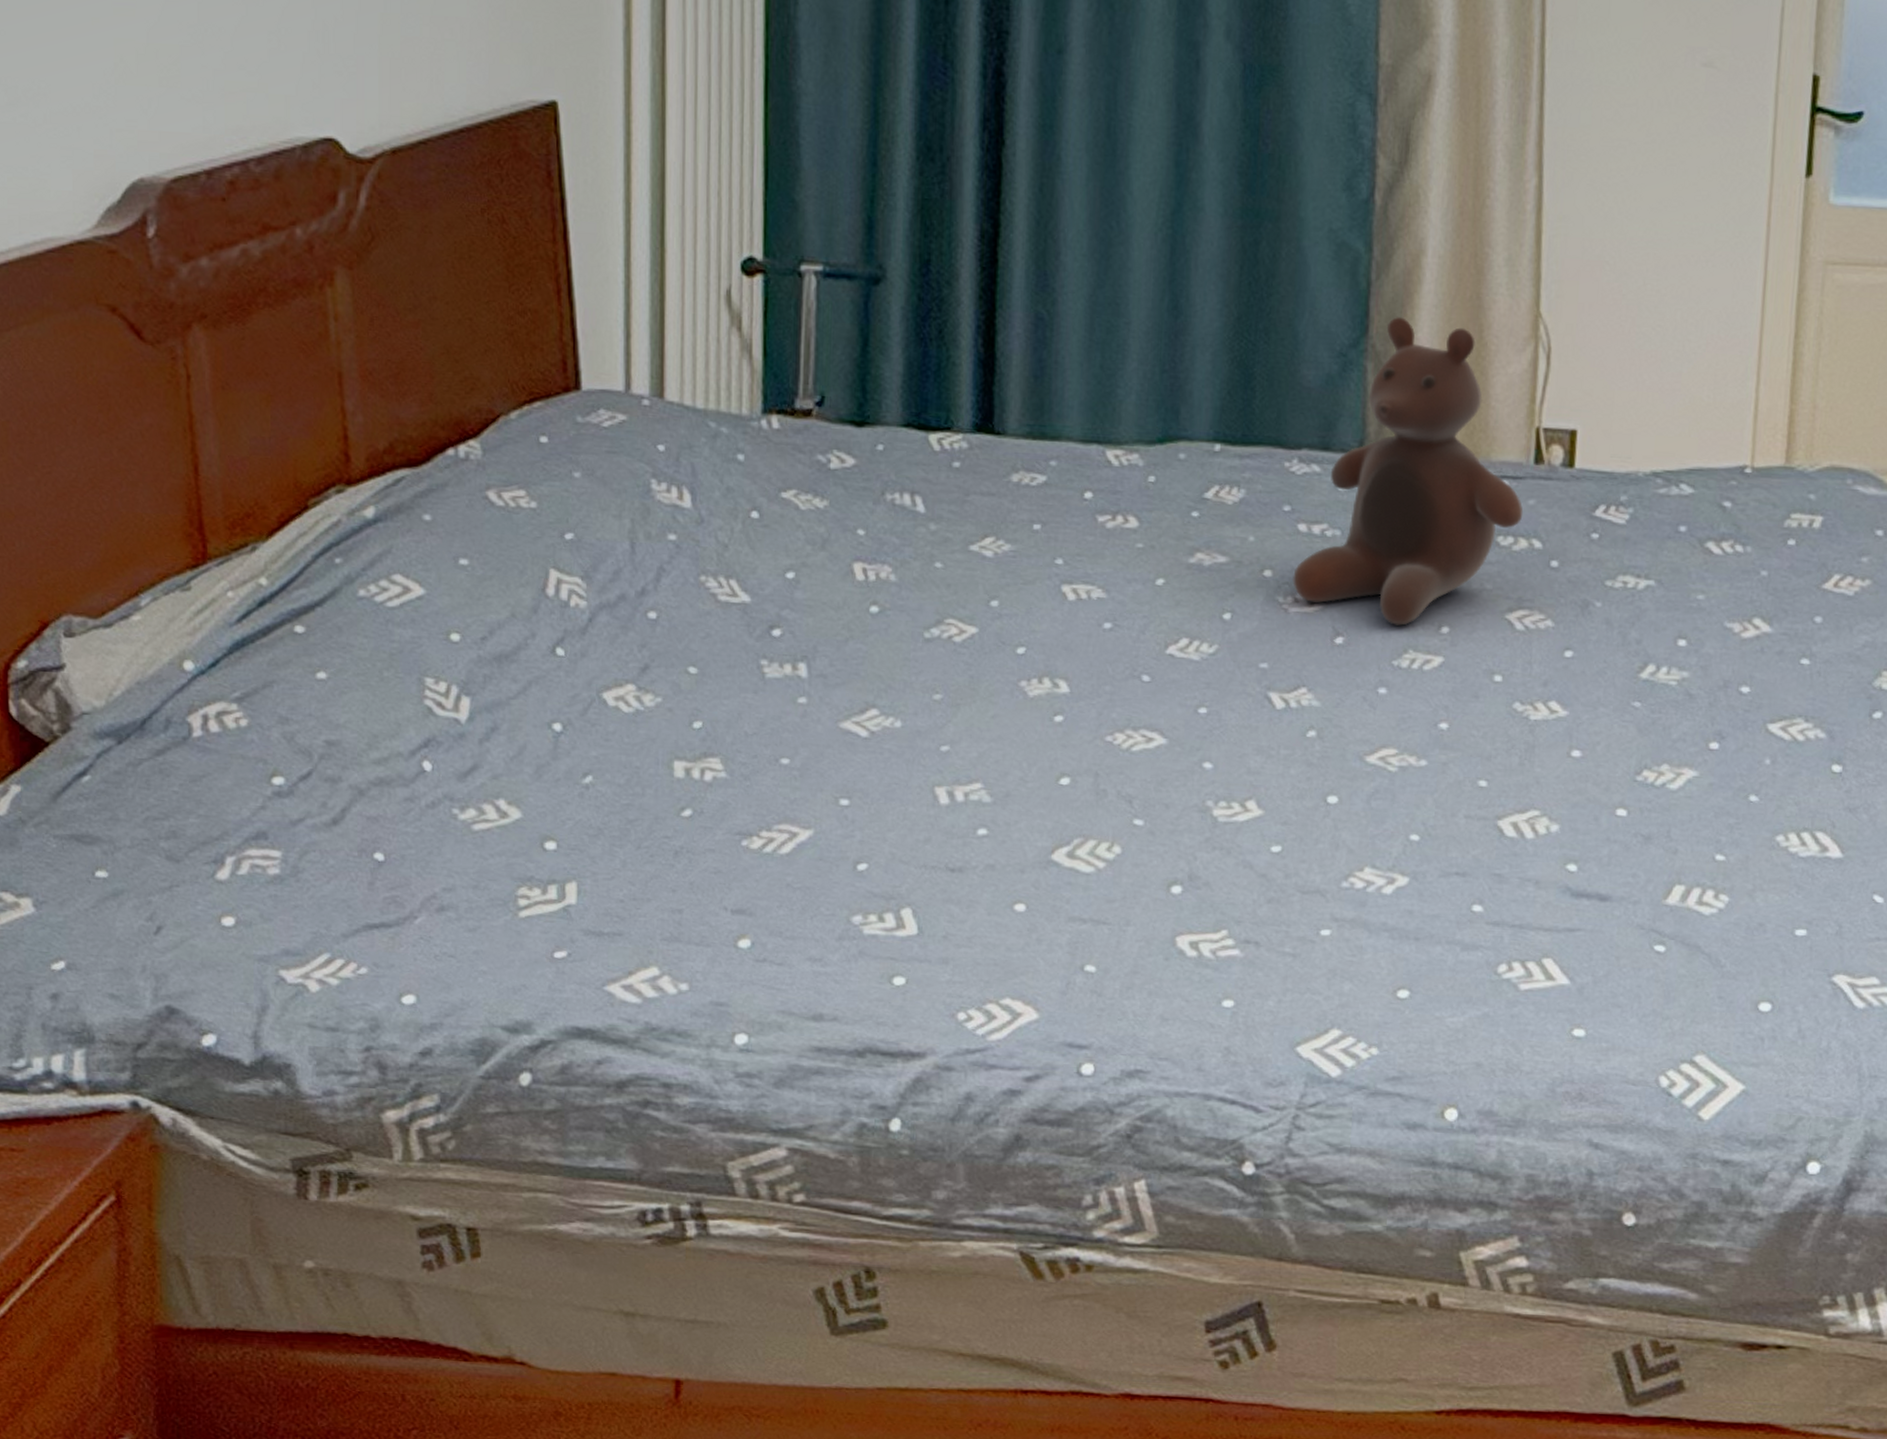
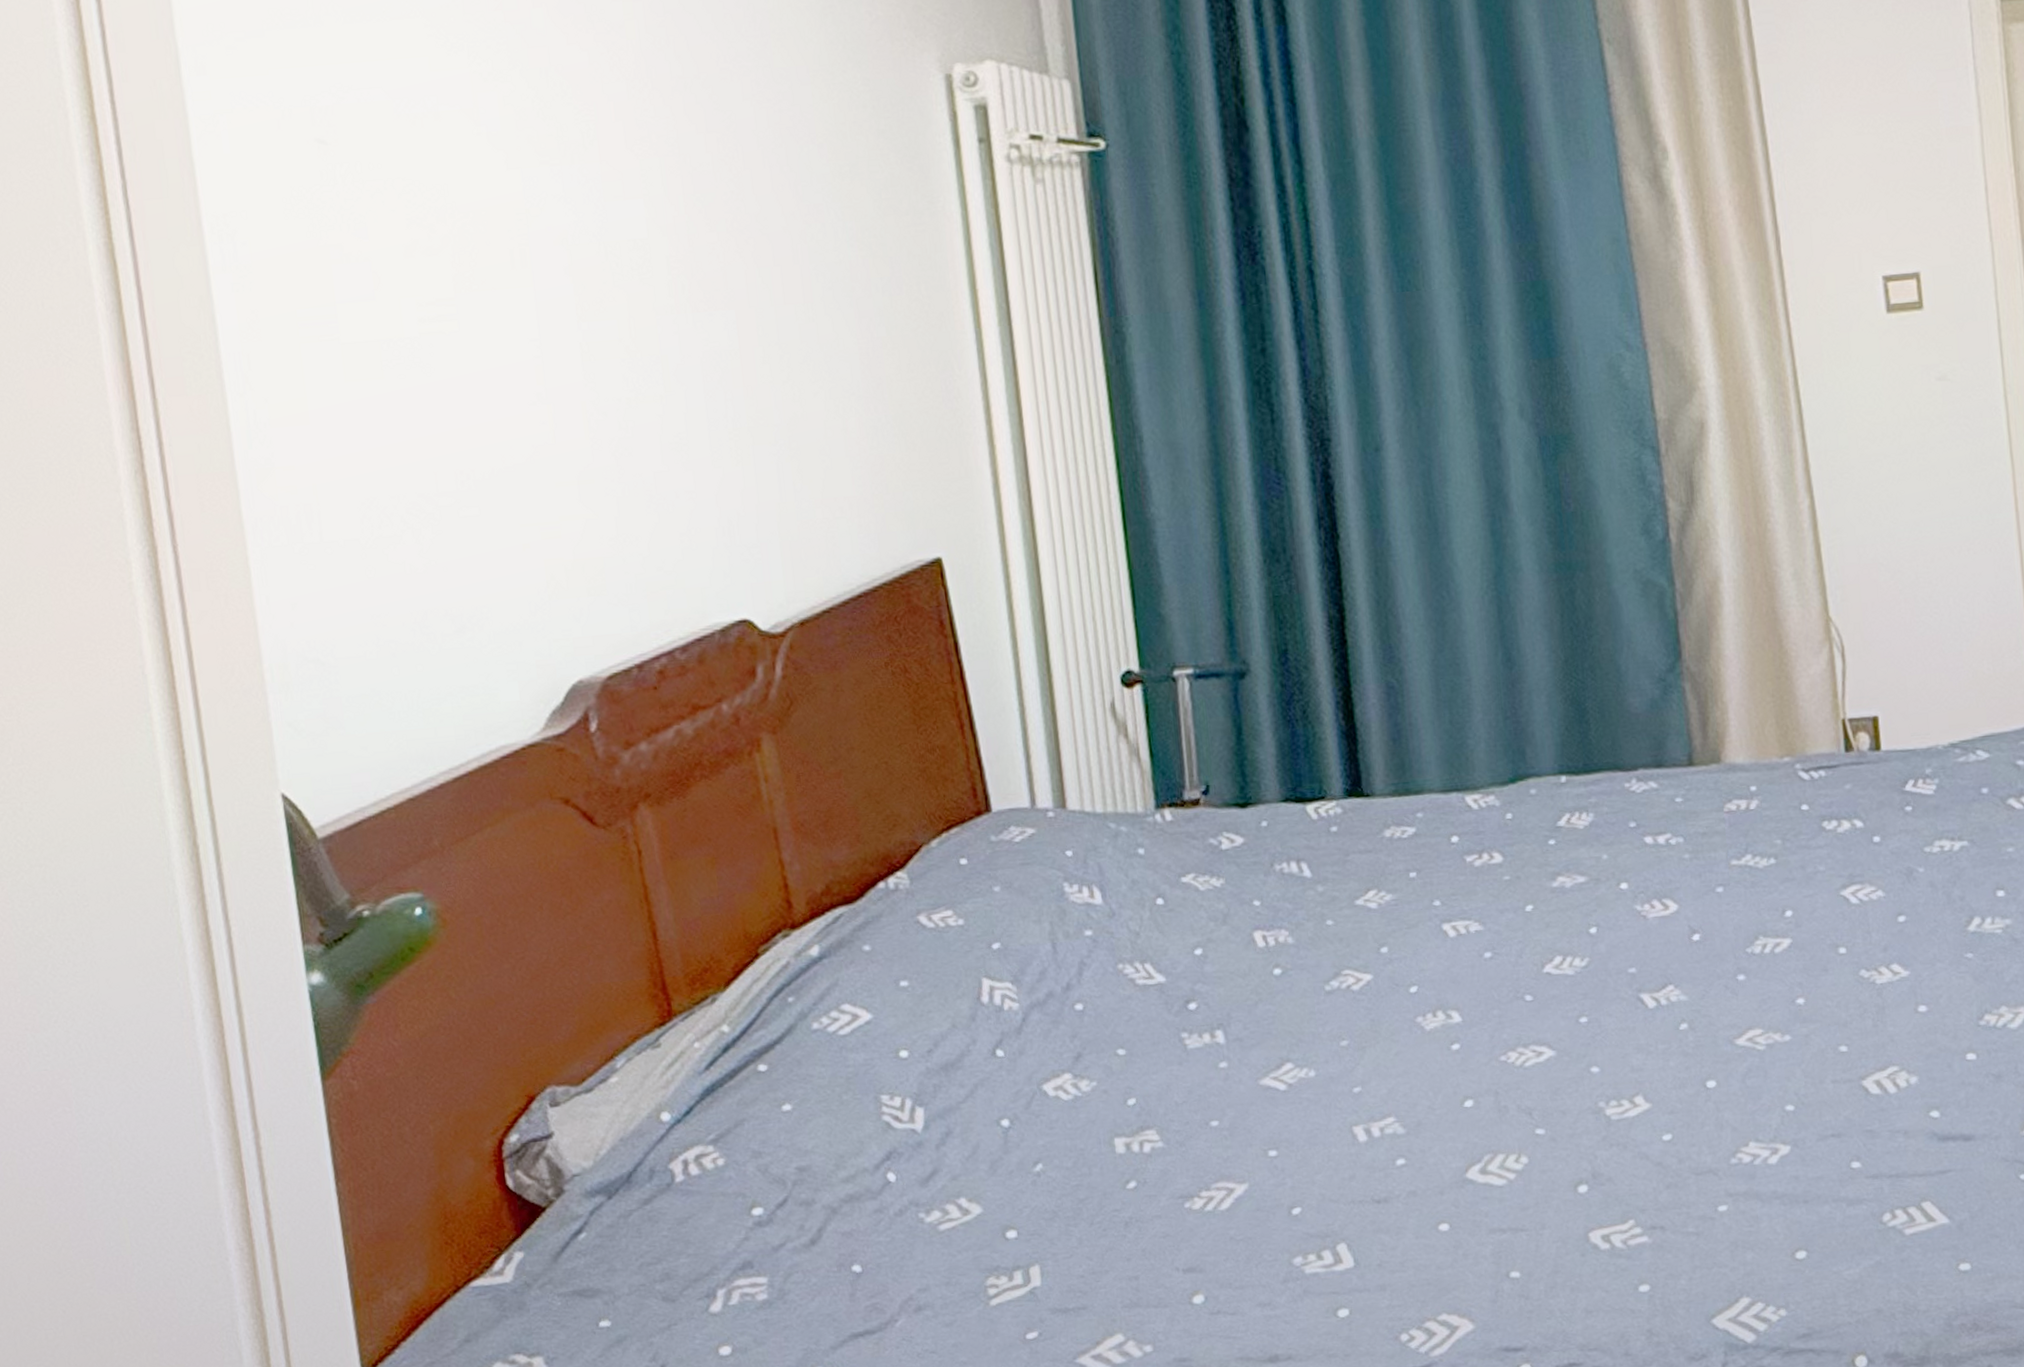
stuffed bear: present [1293,316,1524,626] -> none [1646,638,1843,916]

